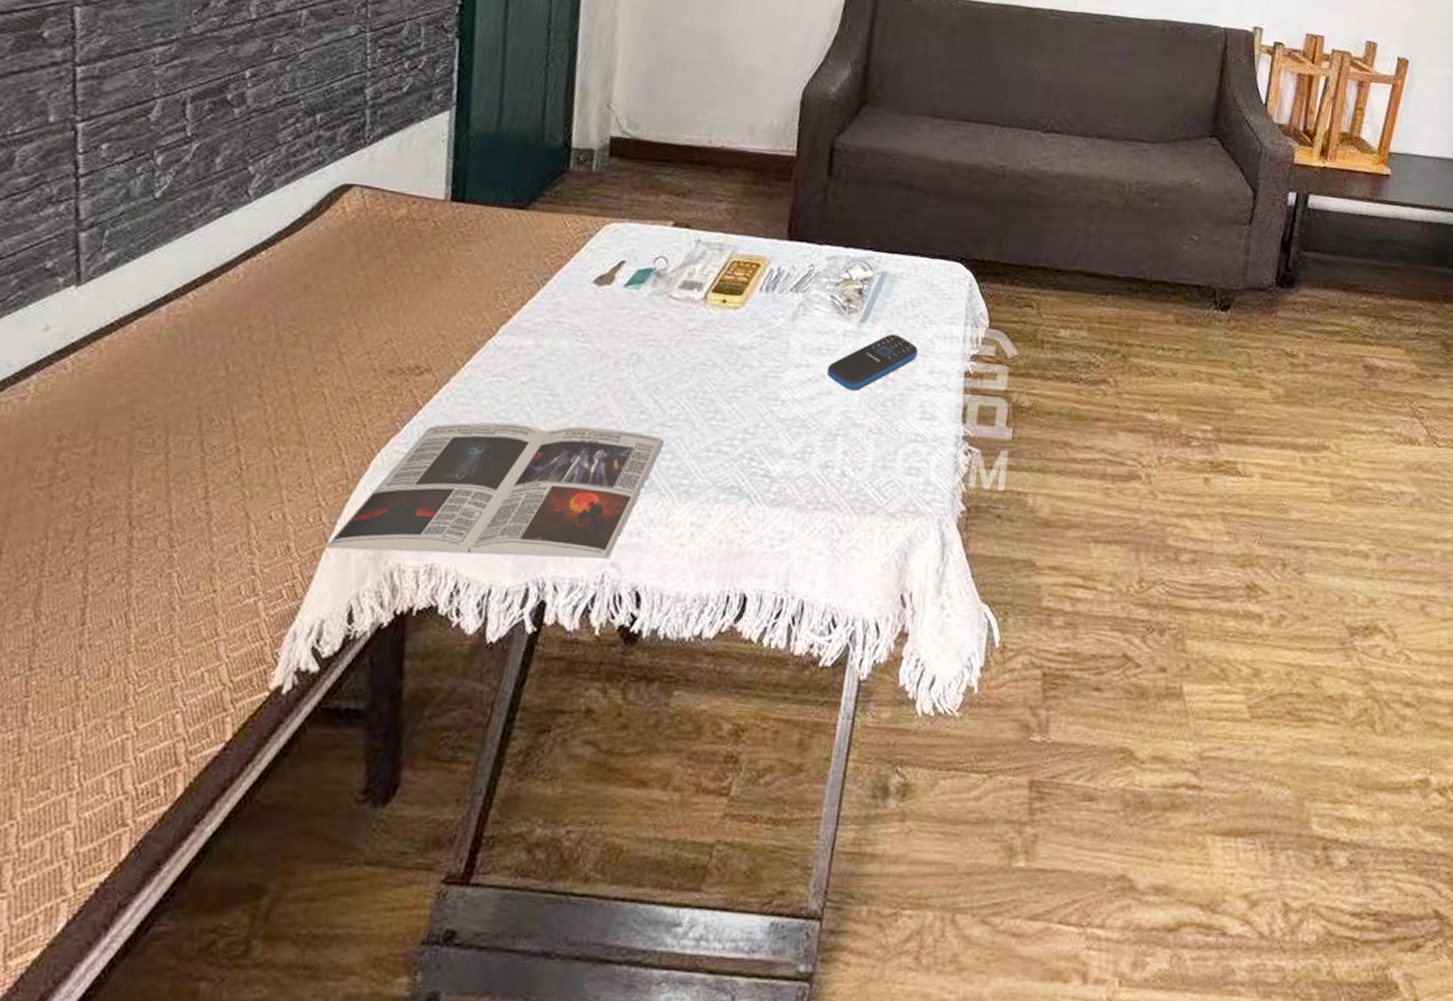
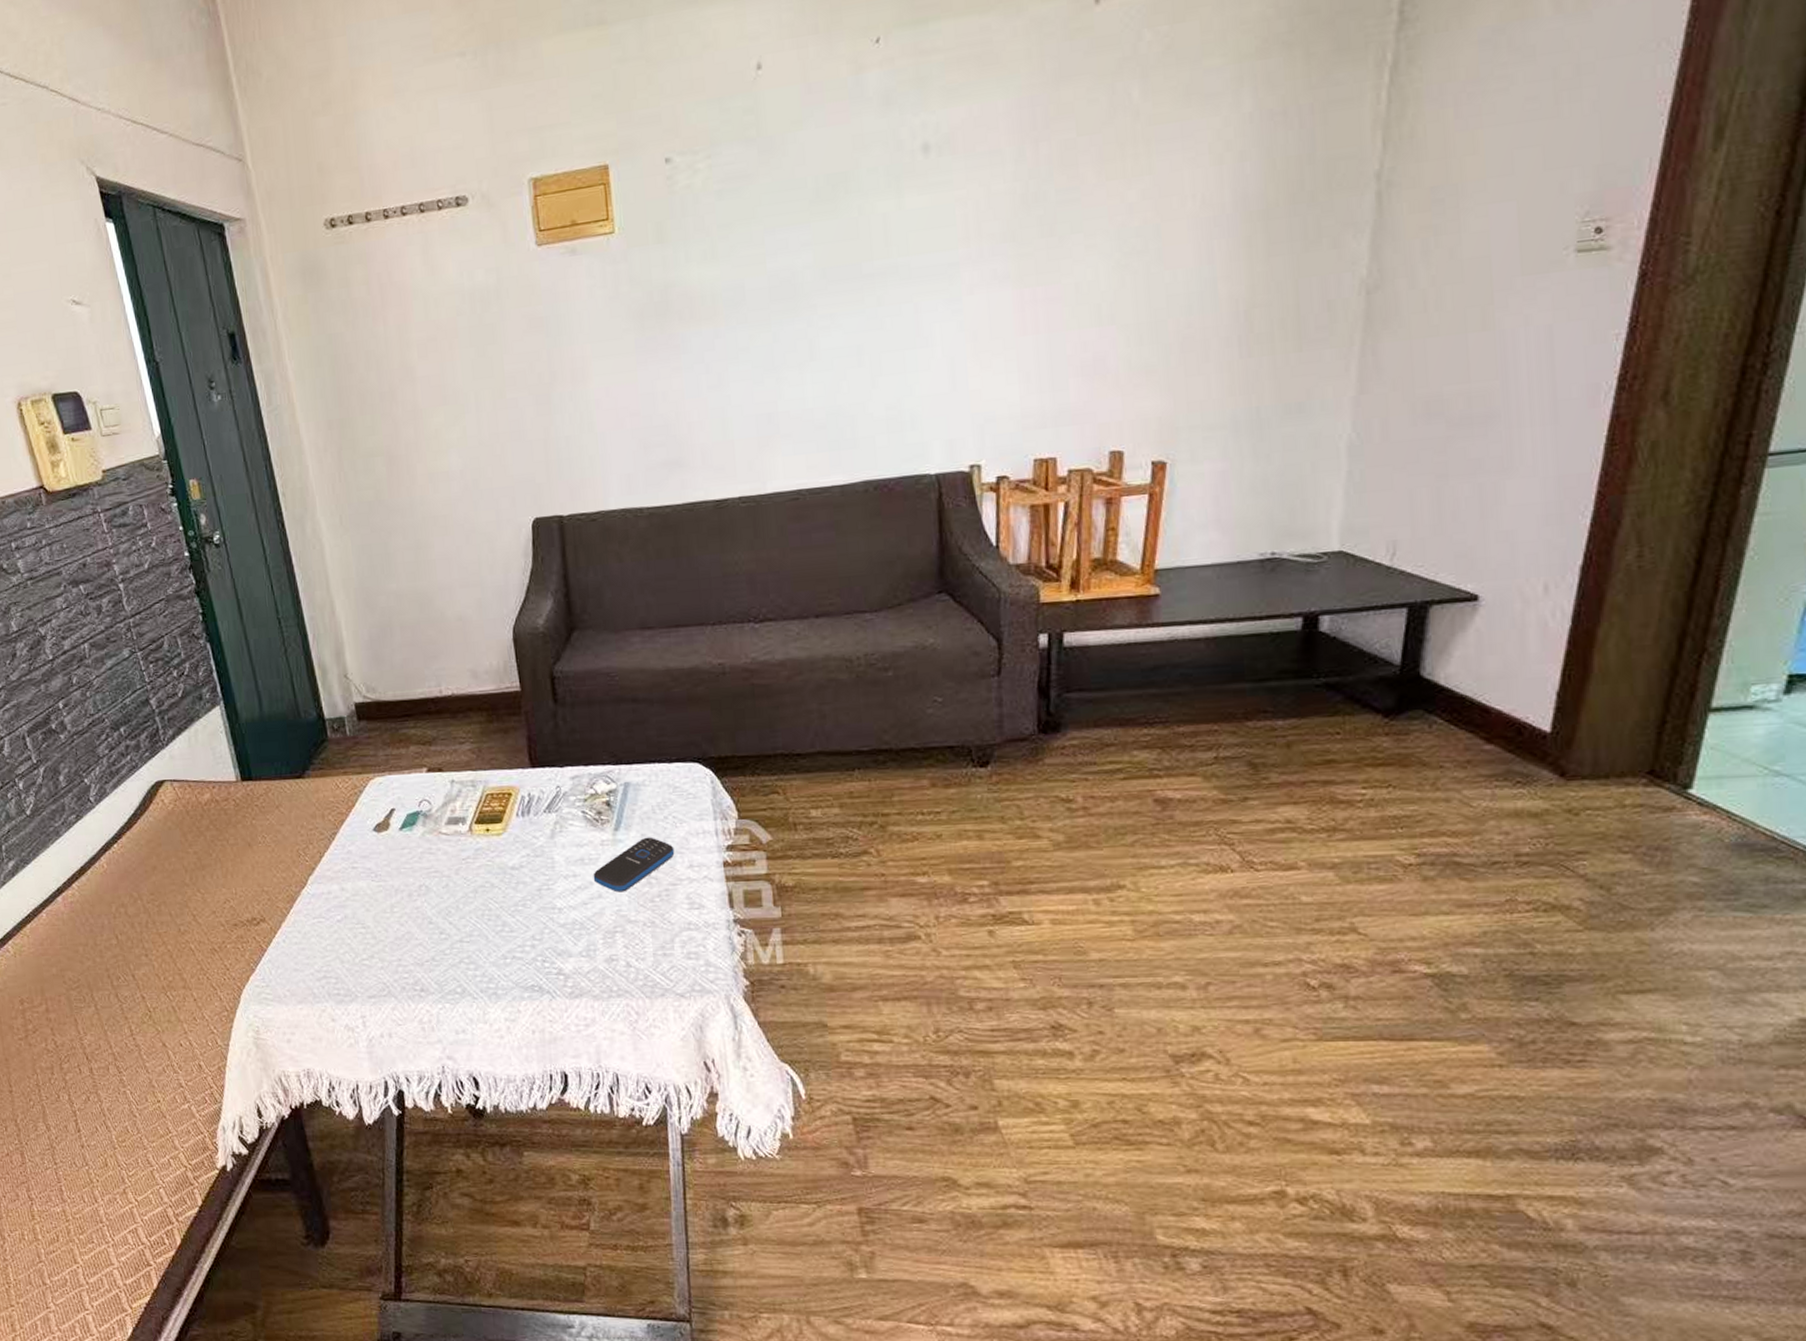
magazine: present [326,422,664,560] -> none [226,949,466,1064]

